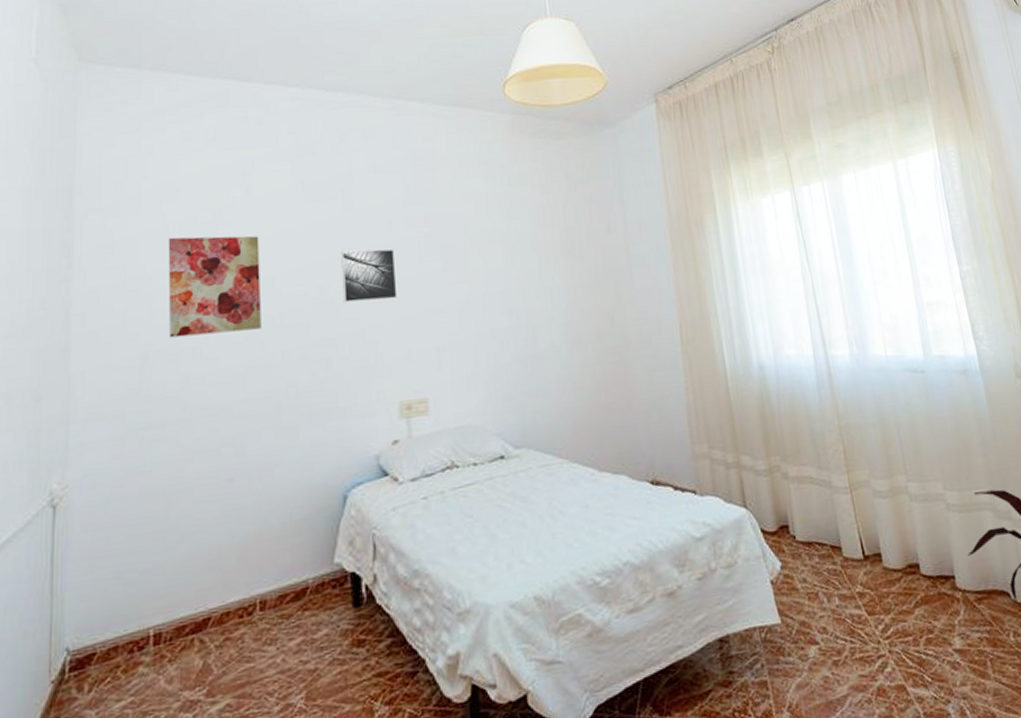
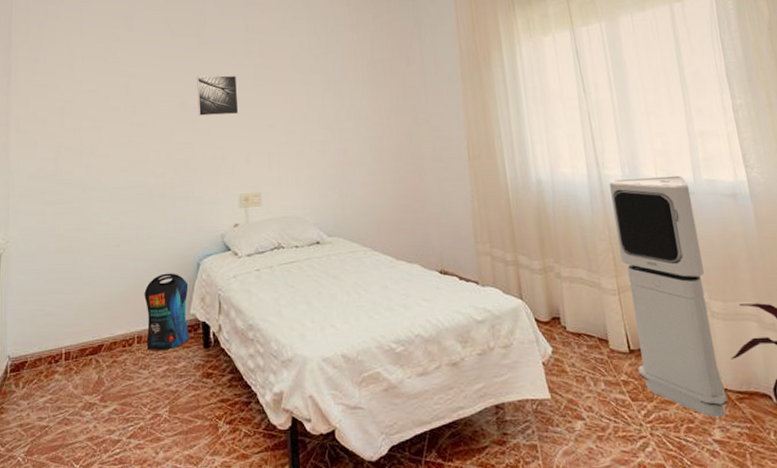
wall art: present [168,236,261,338] -> none [74,63,139,138]
pouch: none [269,511,333,619] -> present [144,273,189,351]
air purifier: none [836,352,967,624] -> present [608,175,728,417]

